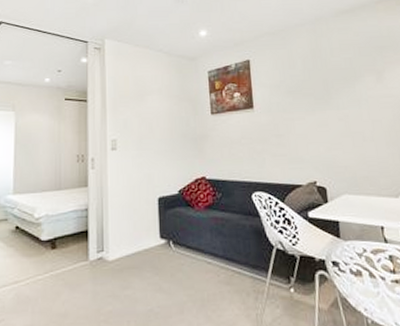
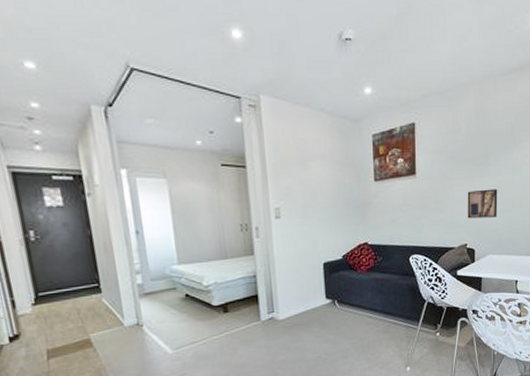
wall art: none [310,122,348,154] -> present [467,188,498,219]

